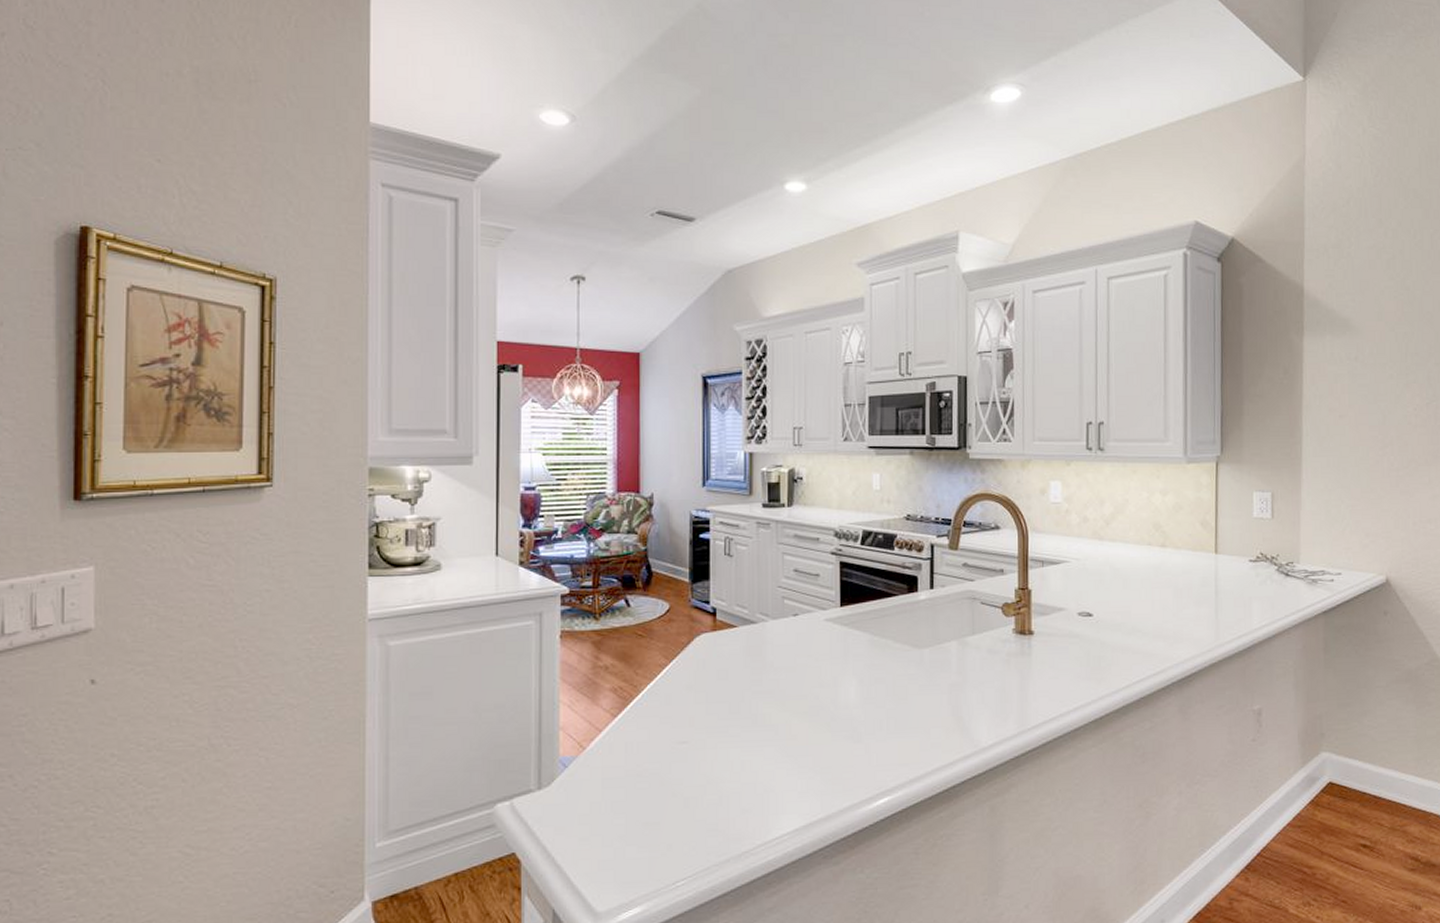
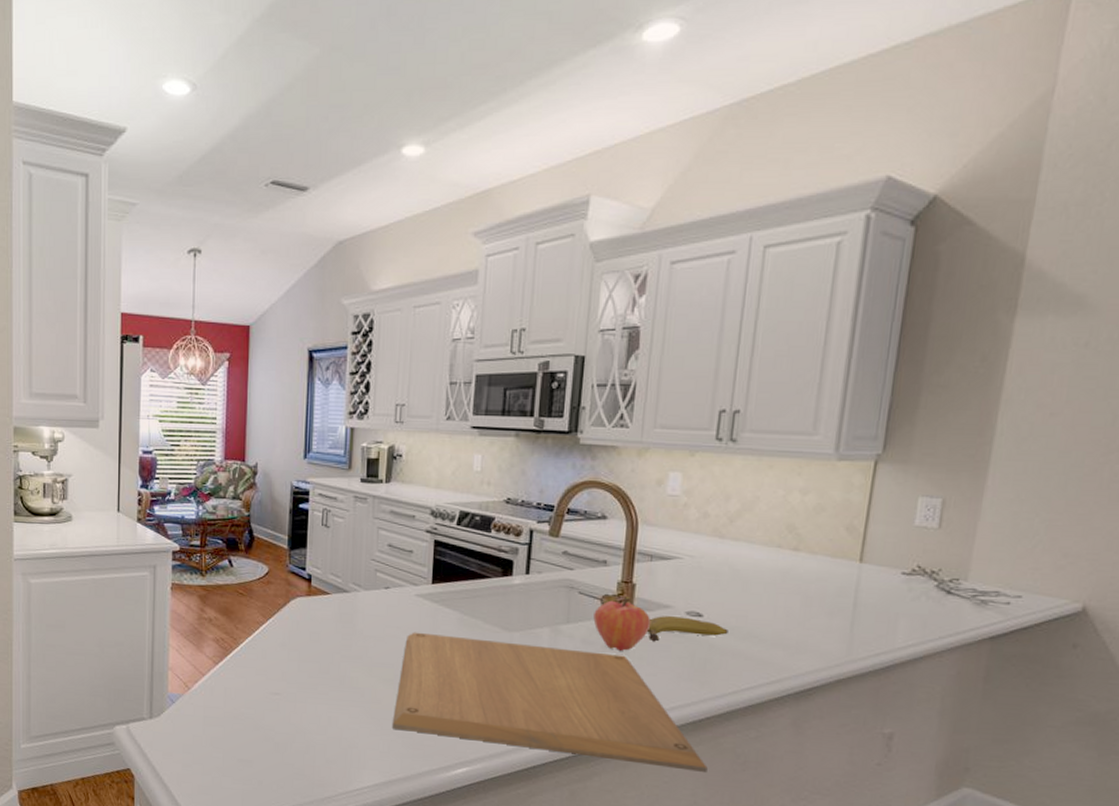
chopping board: none [809,658,1112,770] -> present [391,632,708,773]
fruit: none [996,603,1049,657] -> present [593,597,651,651]
fruit: none [1046,618,1116,645] -> present [647,616,728,642]

